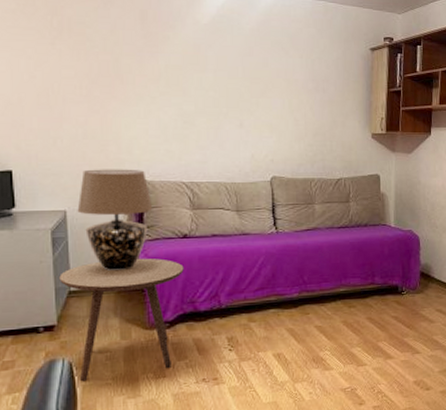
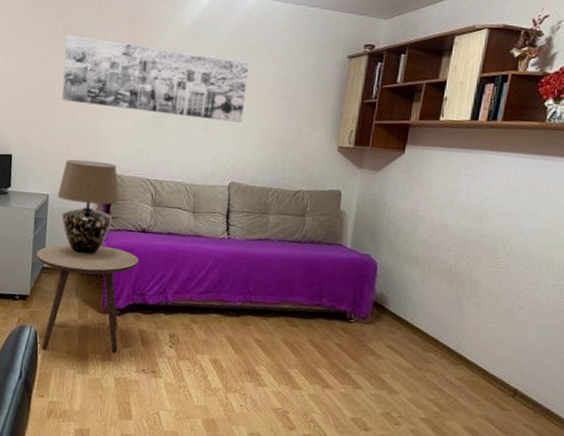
wall art: none [64,33,277,117] -> present [62,35,249,123]

